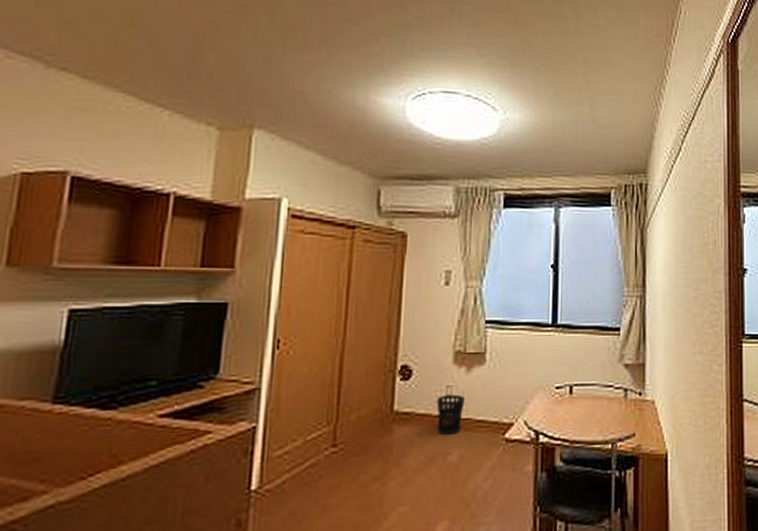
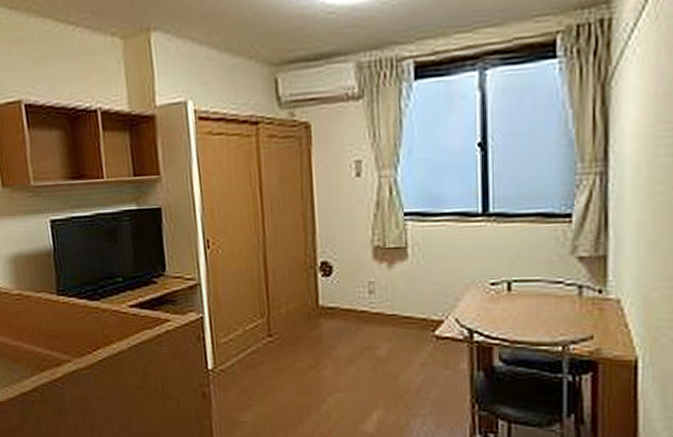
wastebasket: present [436,394,465,436] -> none [360,290,389,331]

